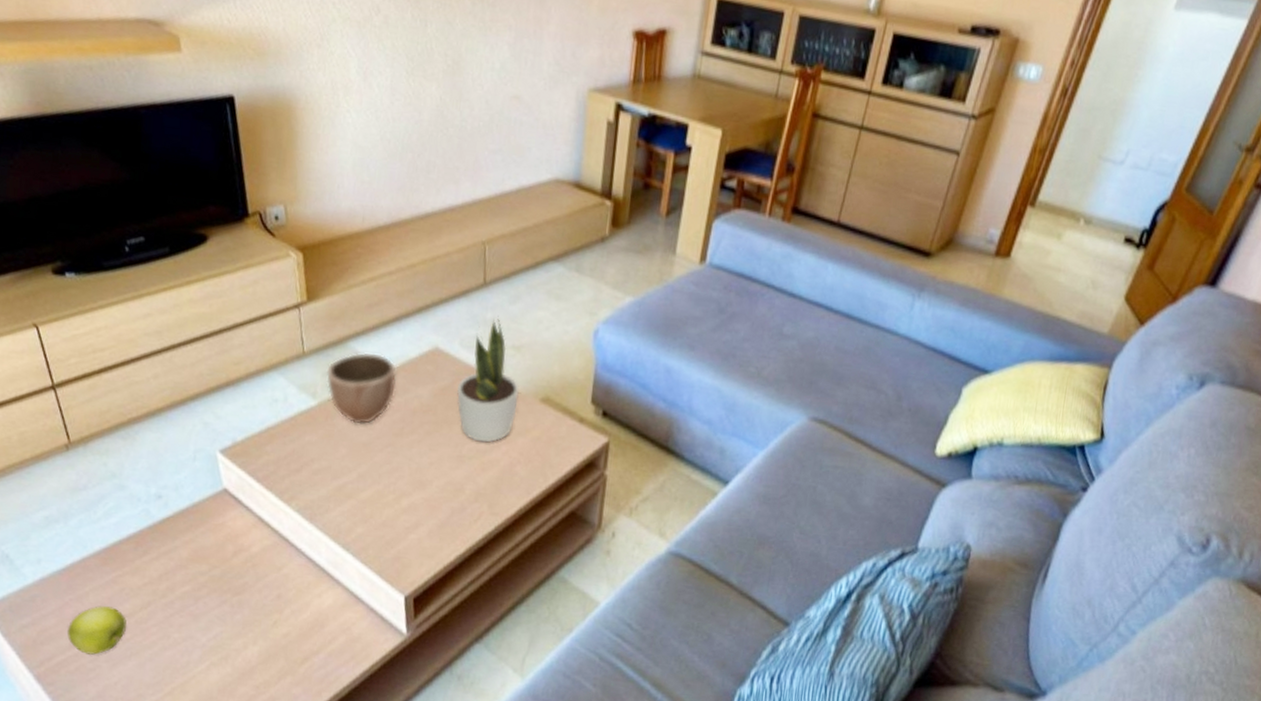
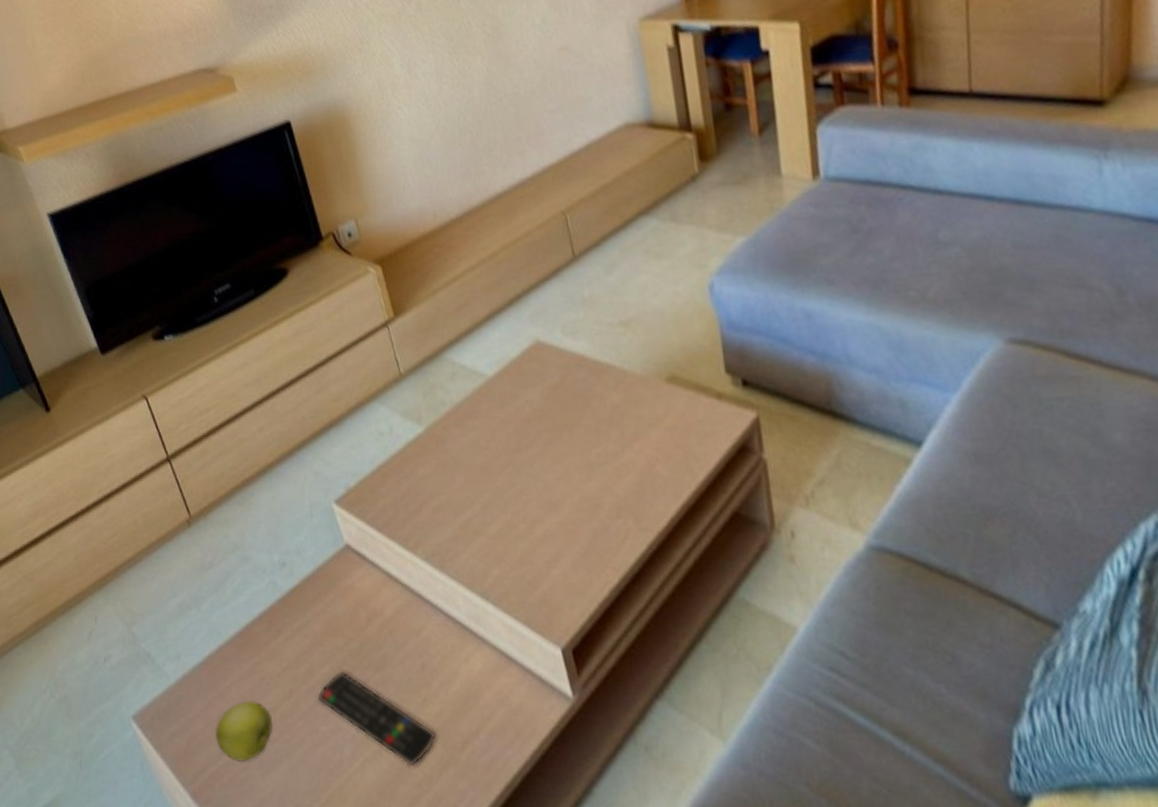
remote control: none [174,592,281,673] -> present [317,671,437,767]
decorative bowl: present [325,351,398,425] -> none [426,359,504,446]
potted plant: present [456,316,519,443] -> none [569,291,642,443]

